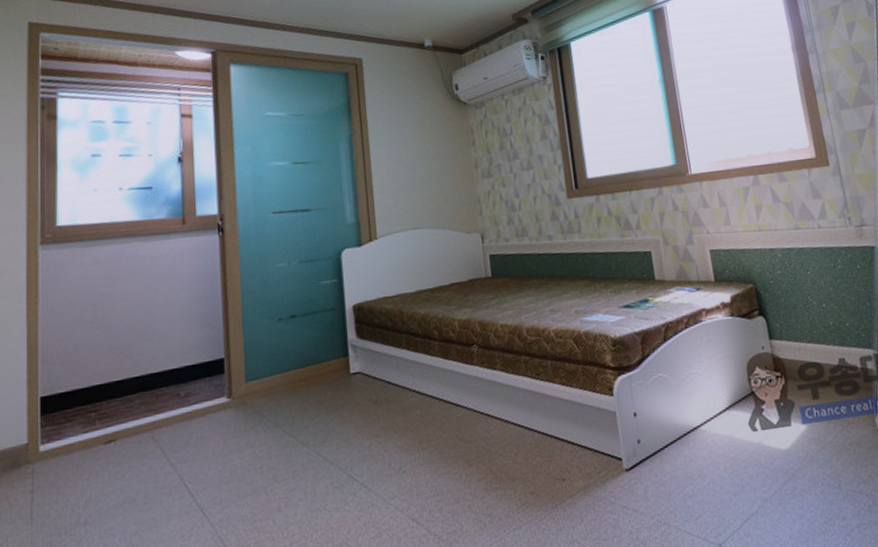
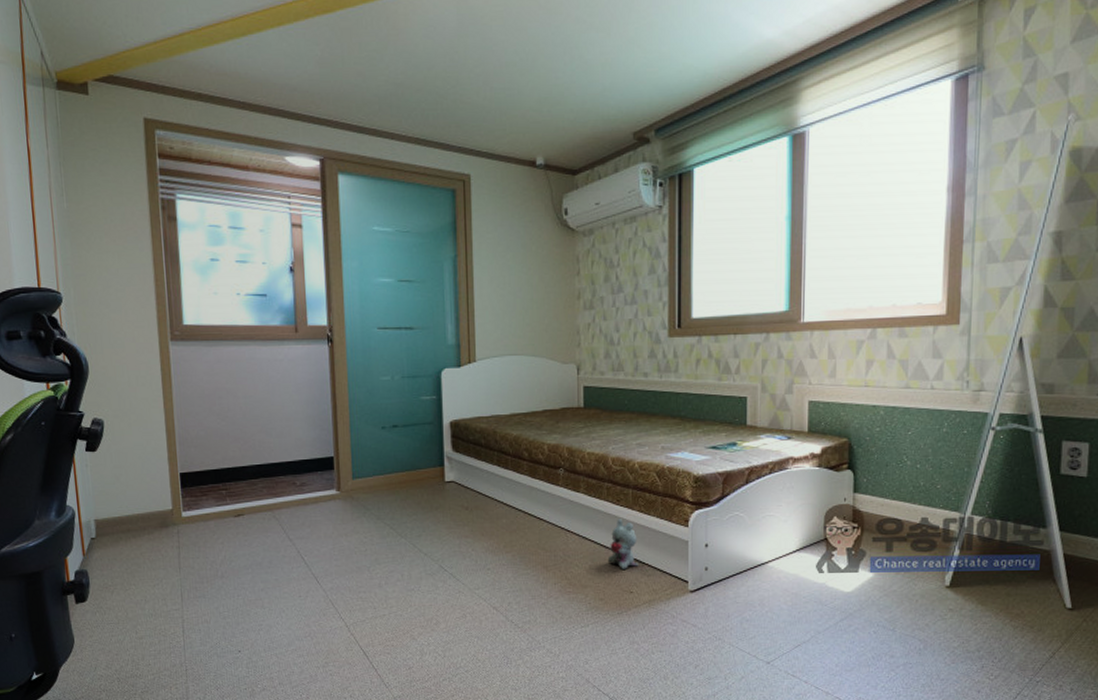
plush toy: none [533,394,568,454] -> present [607,519,639,569]

